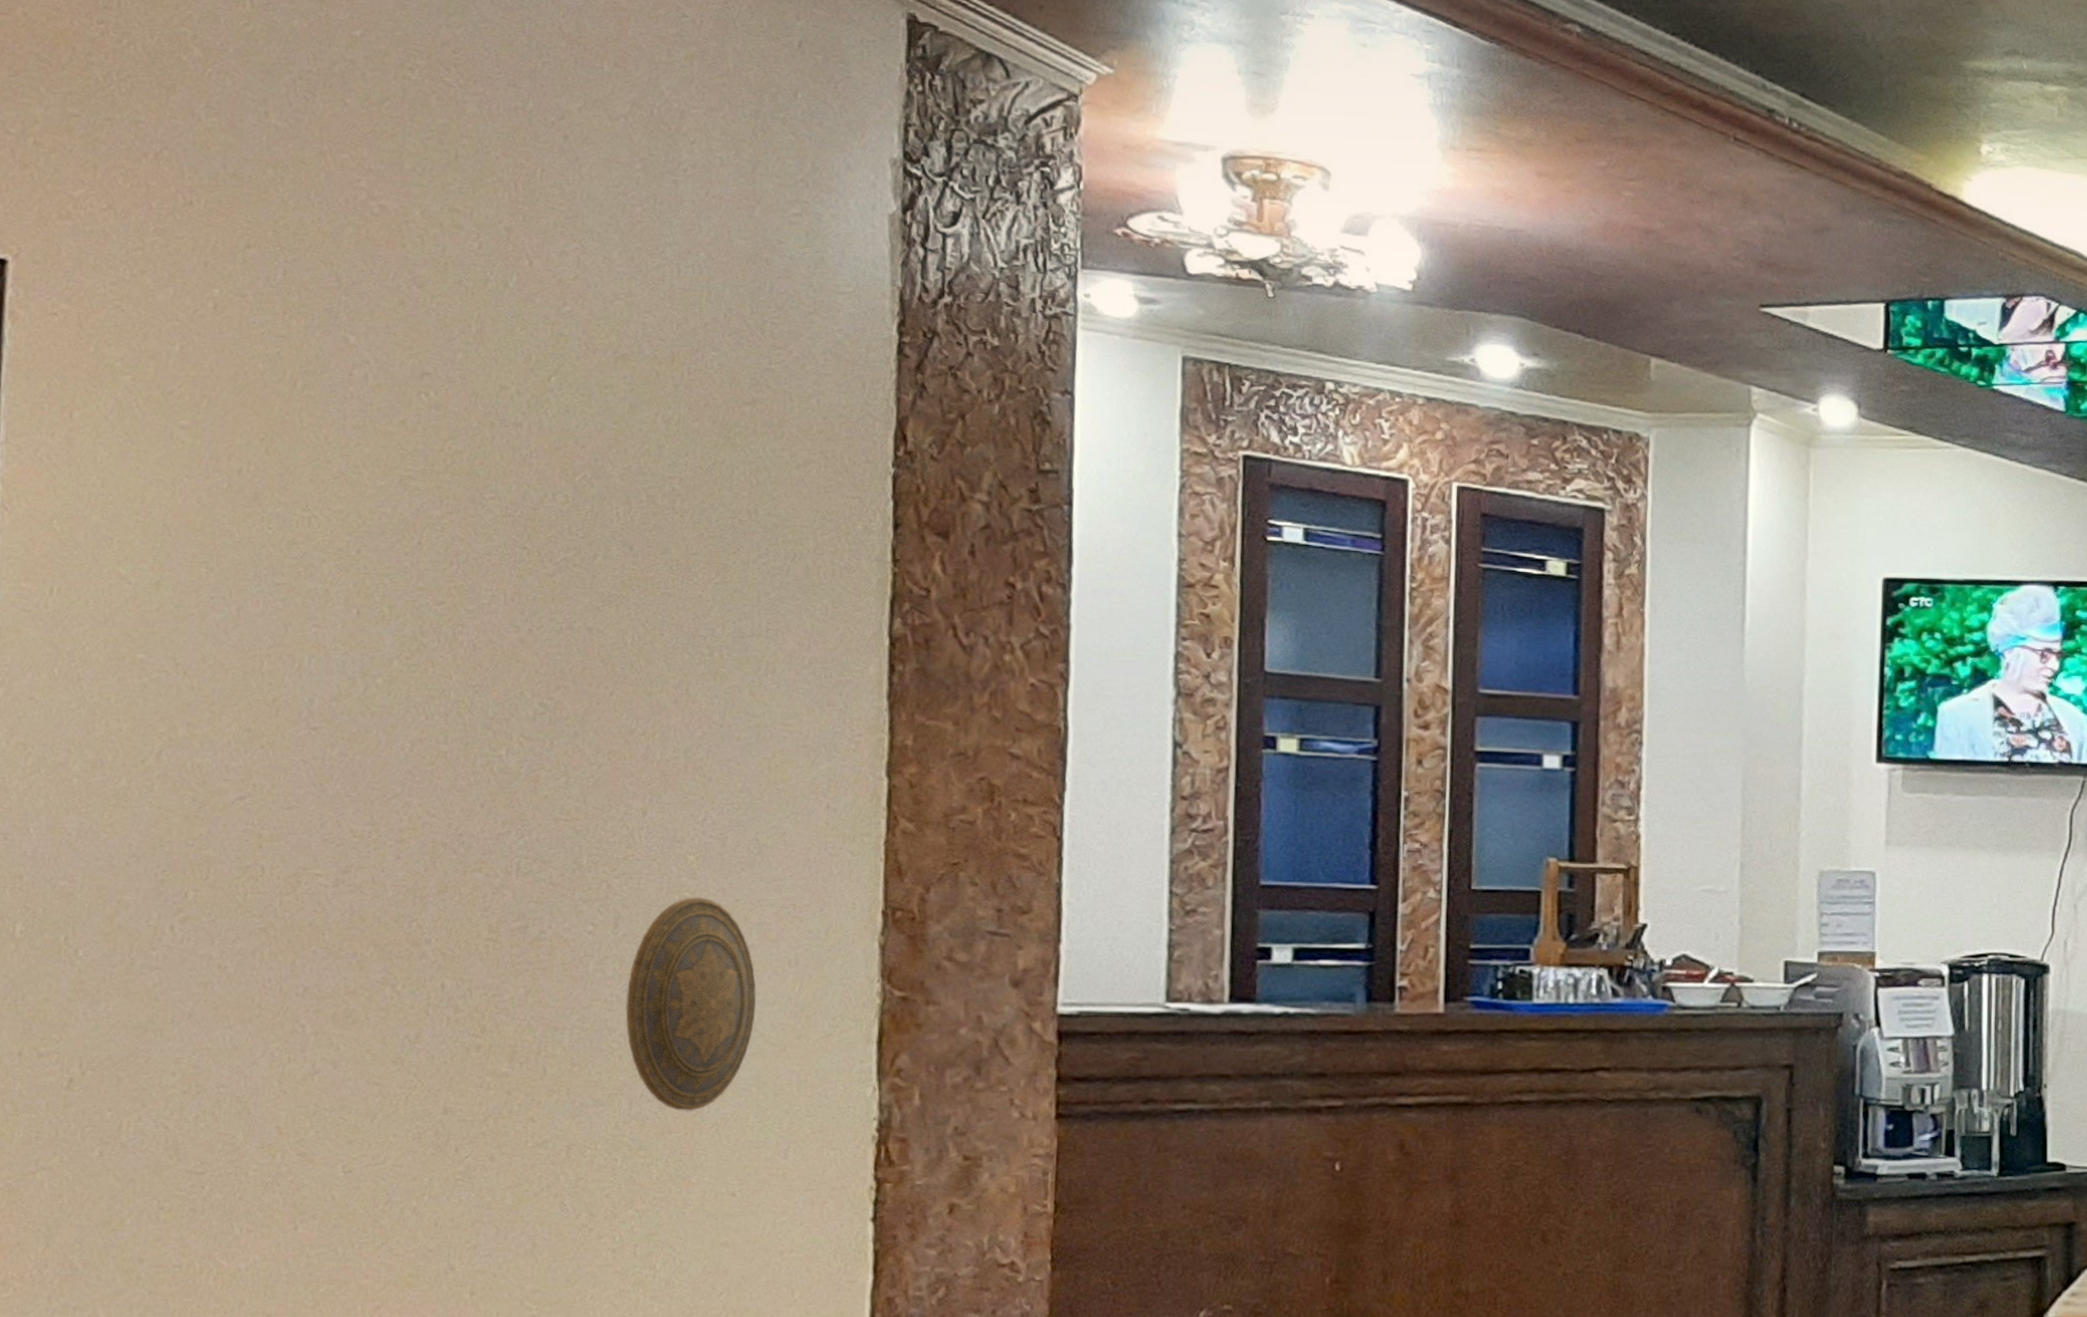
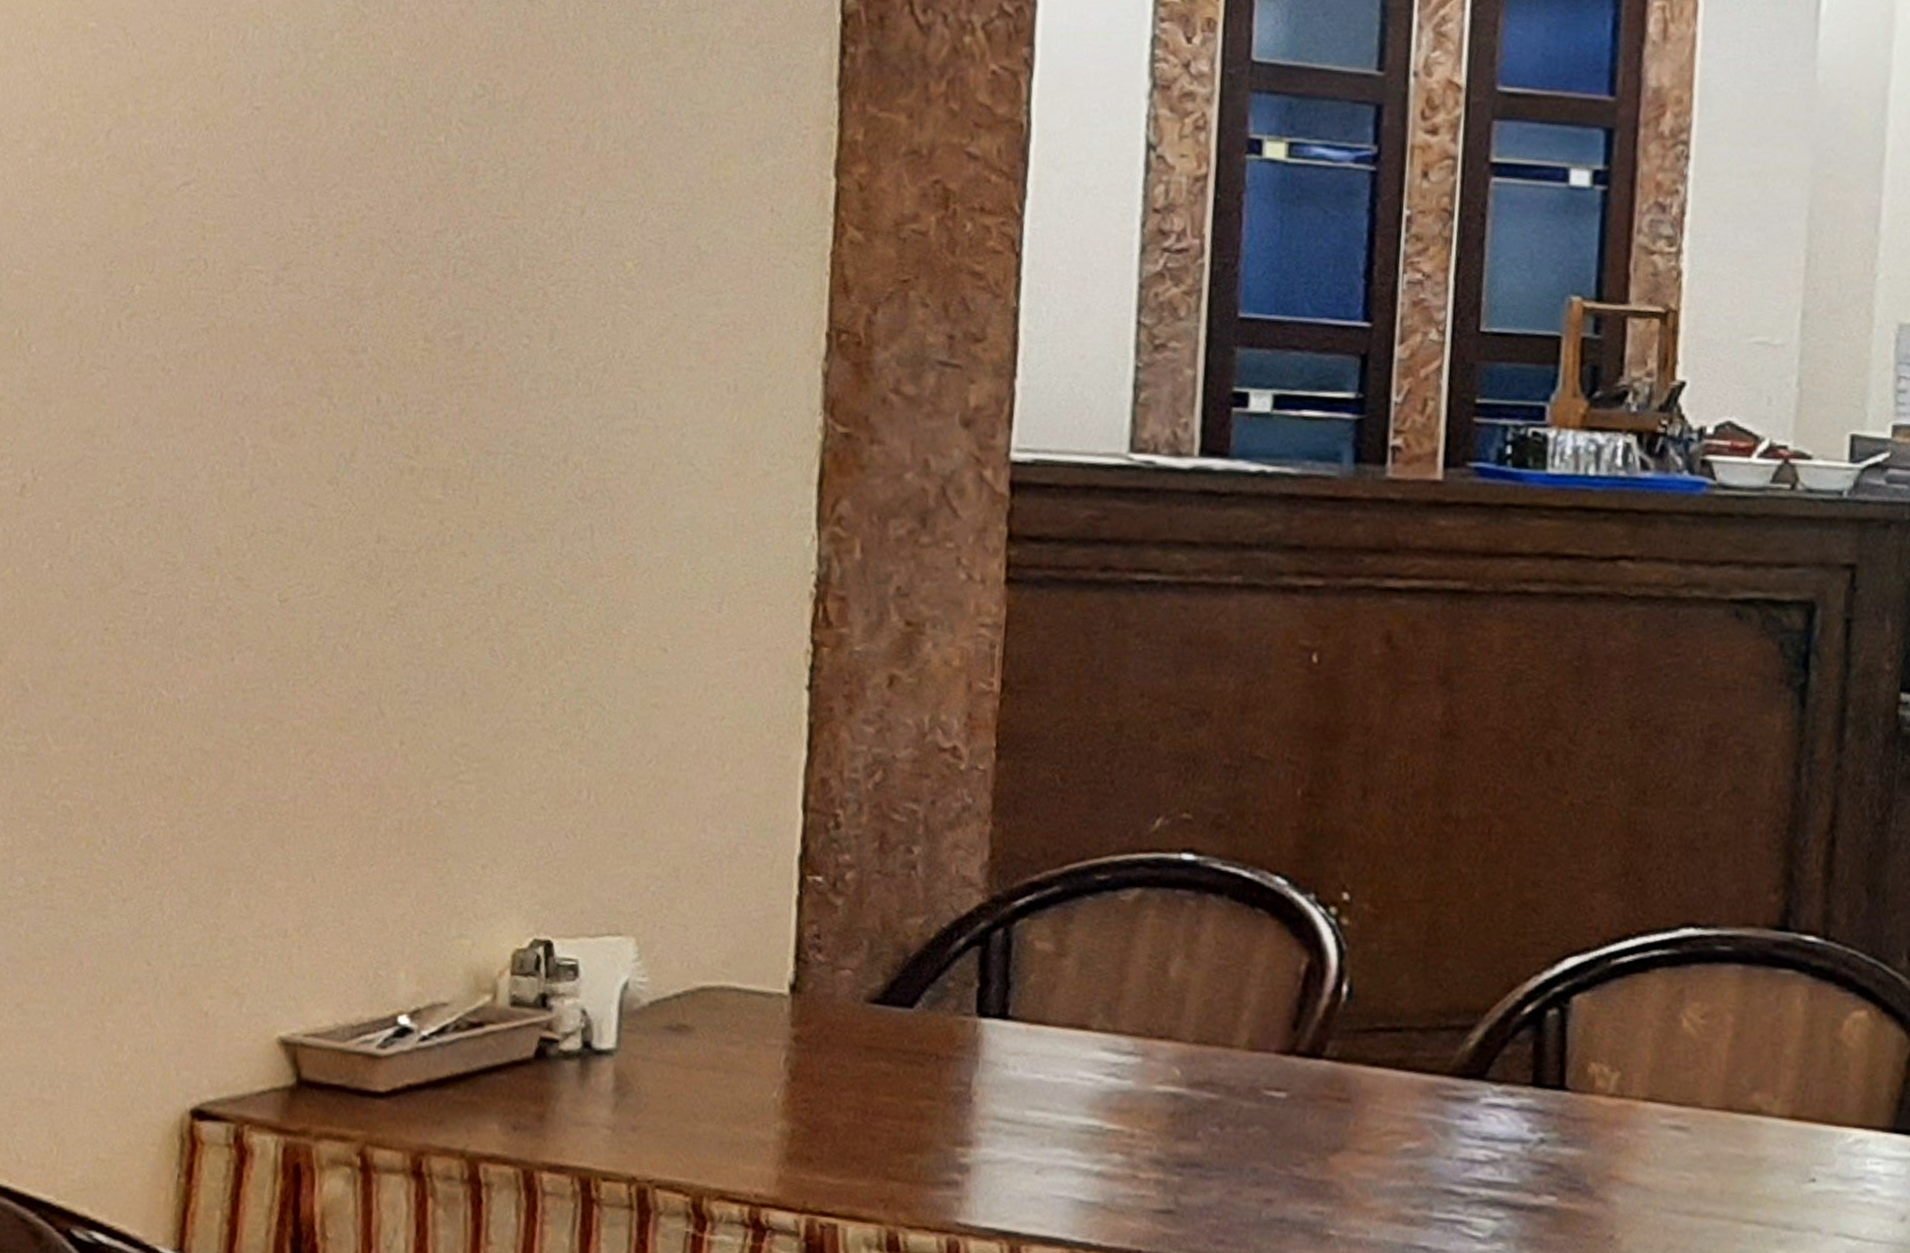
decorative plate: present [625,897,757,1112] -> none [559,309,694,554]

